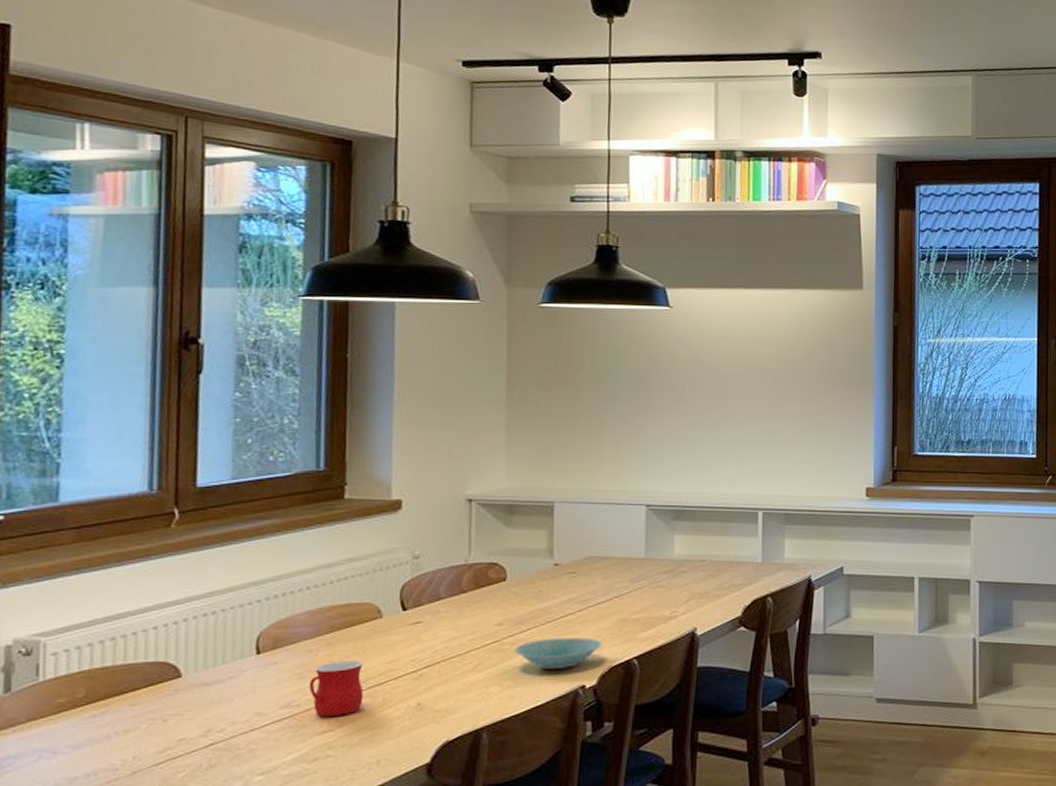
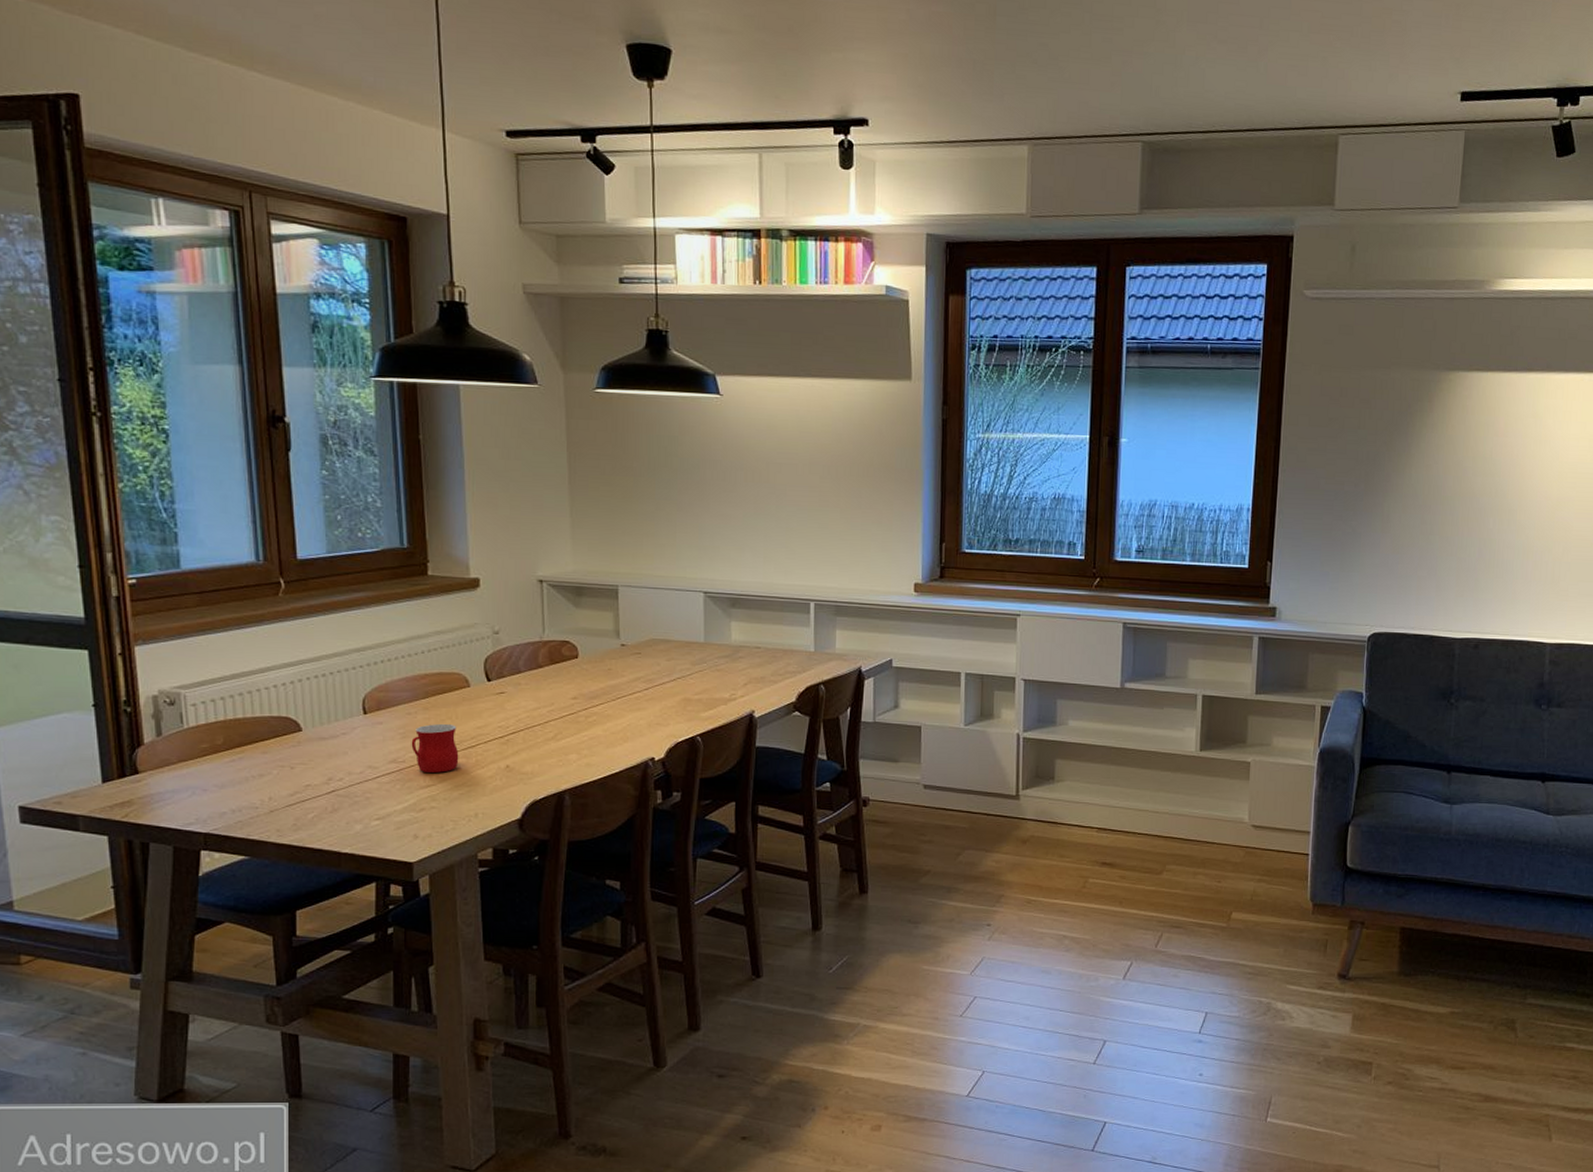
bowl: present [514,637,603,669] -> none [589,713,669,742]

